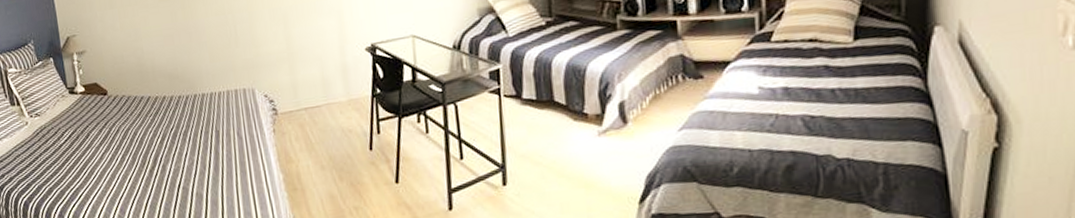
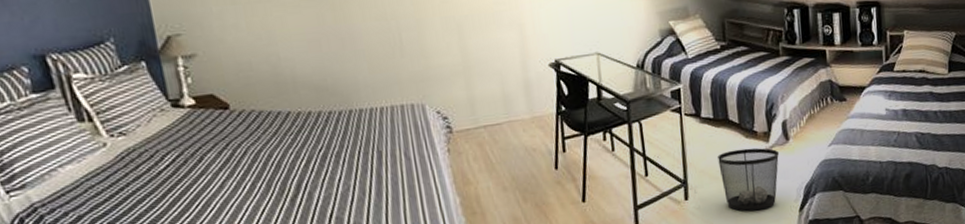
waste bin: none [540,131,614,201] -> present [717,148,779,211]

